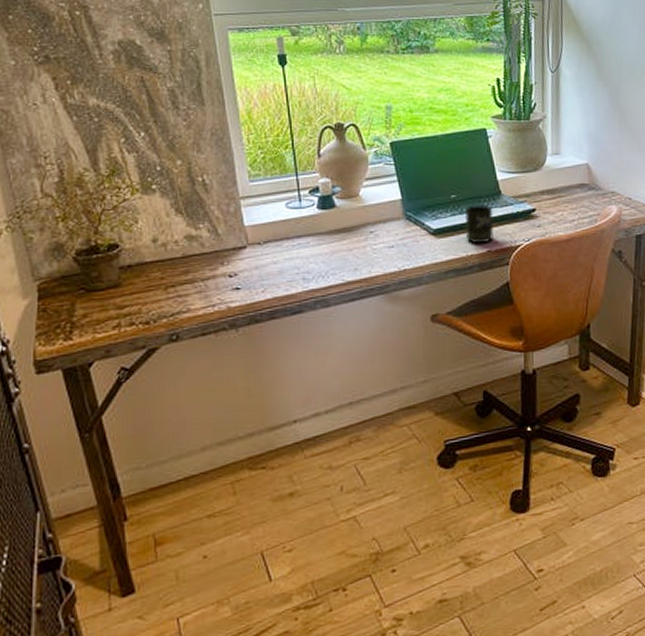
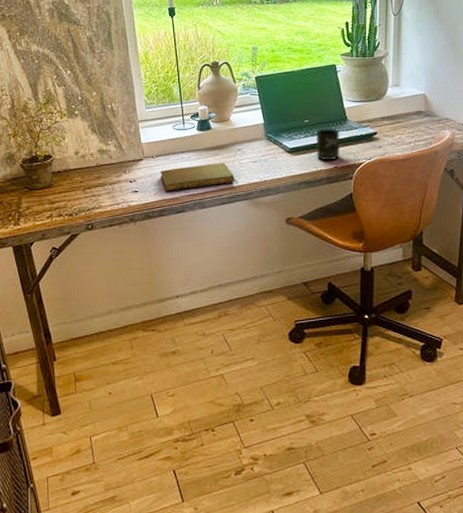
notebook: none [270,248,367,287] -> present [161,162,235,191]

